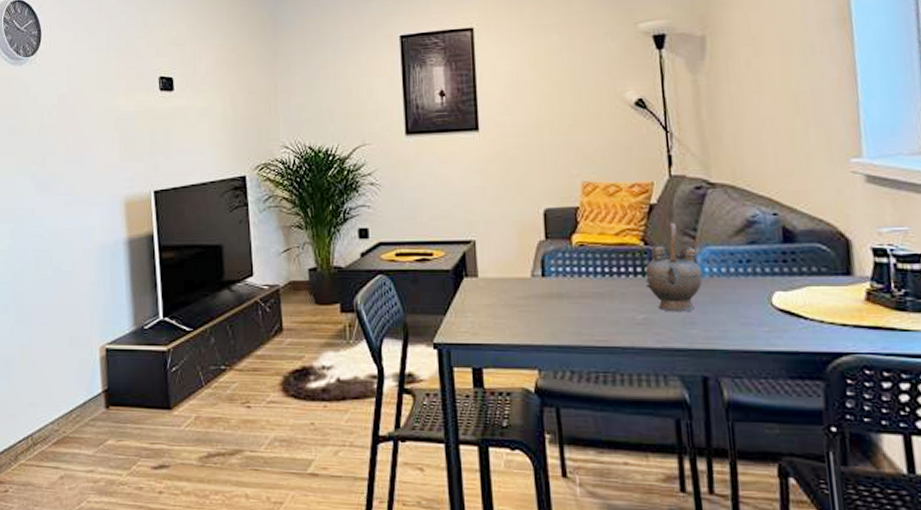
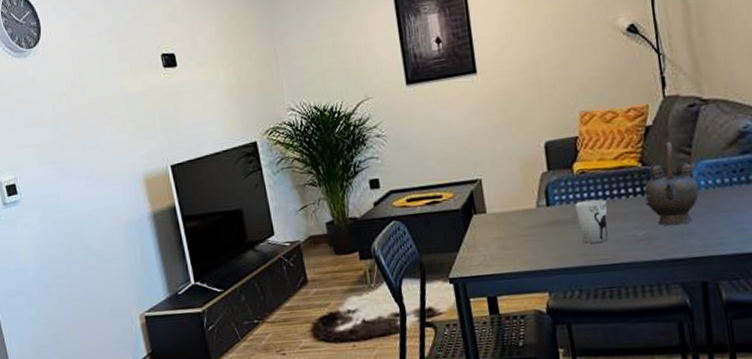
cup: none [572,275,606,321] -> present [575,199,608,243]

